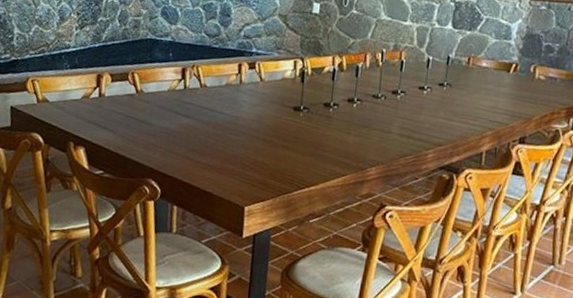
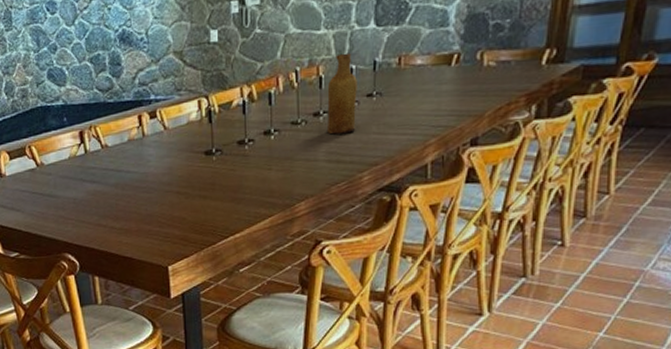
vase: none [403,44,433,114] -> present [327,53,357,135]

